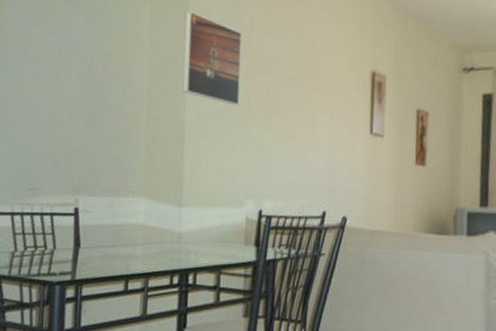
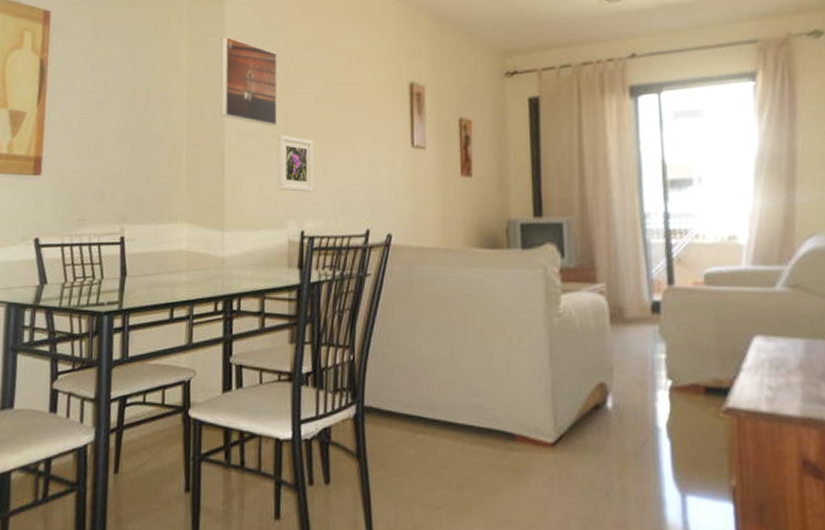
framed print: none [237,114,275,173] -> present [277,134,314,192]

